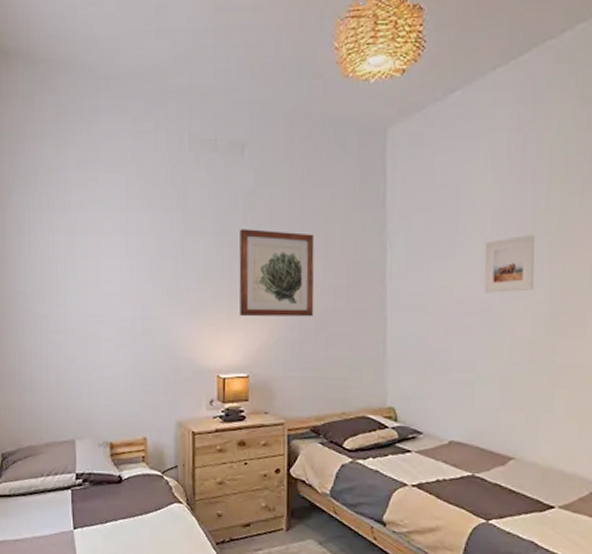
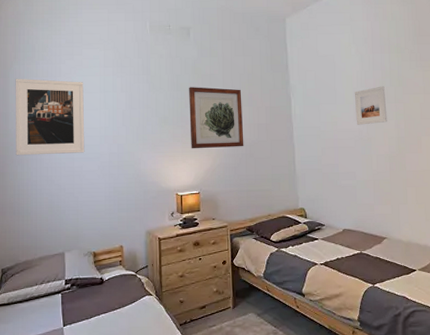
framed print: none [14,211,101,315] -> present [15,78,85,156]

